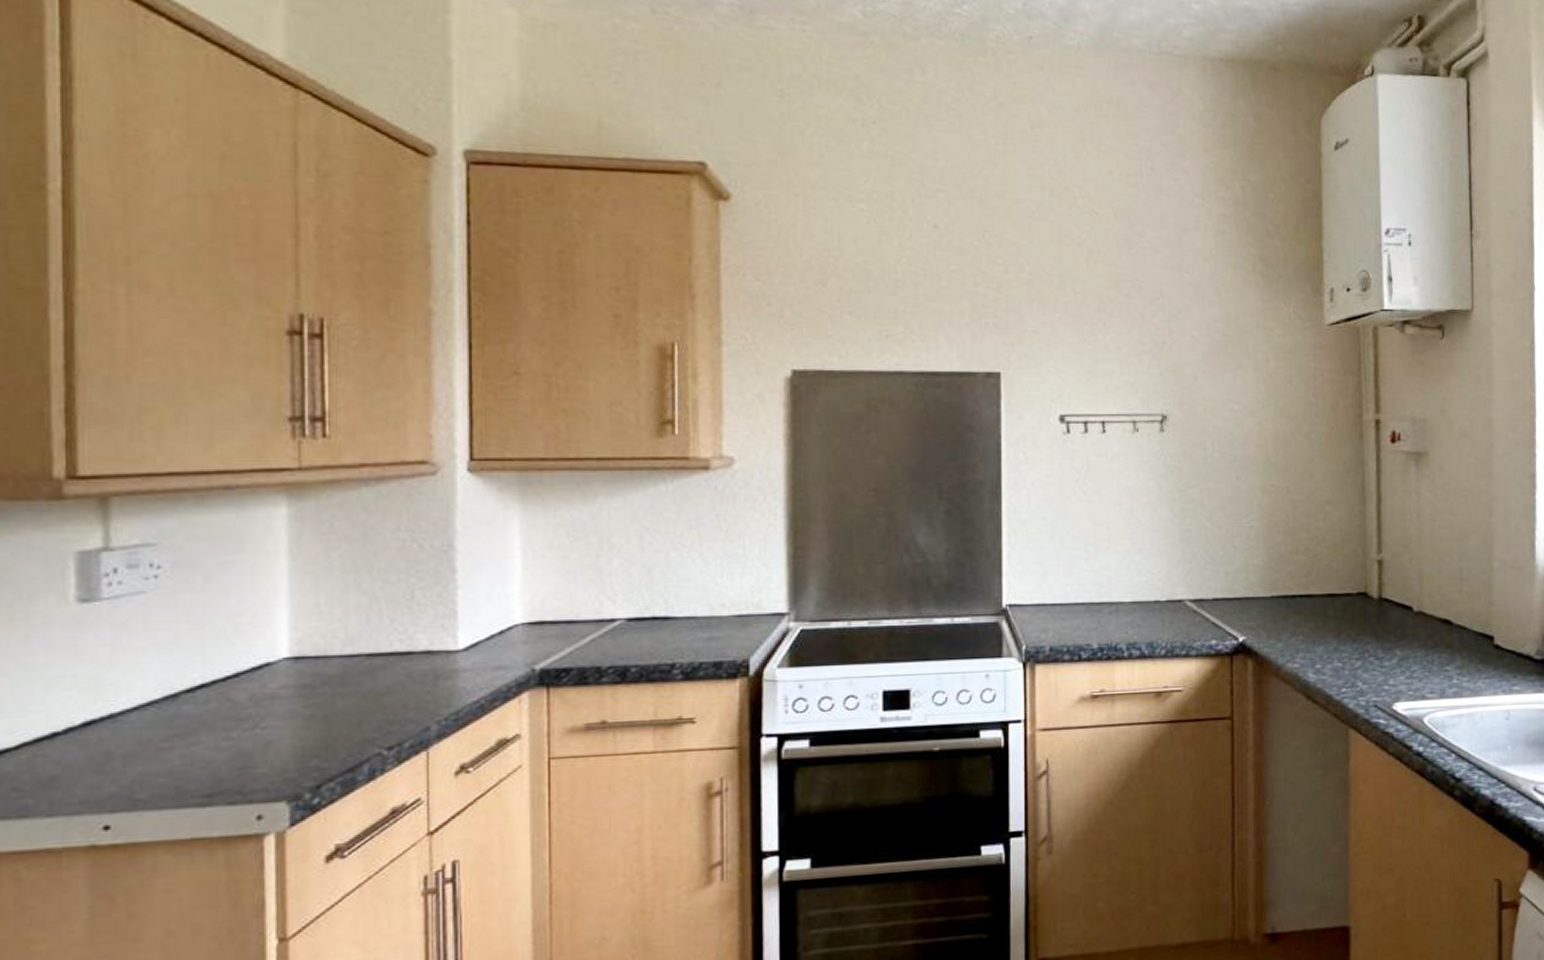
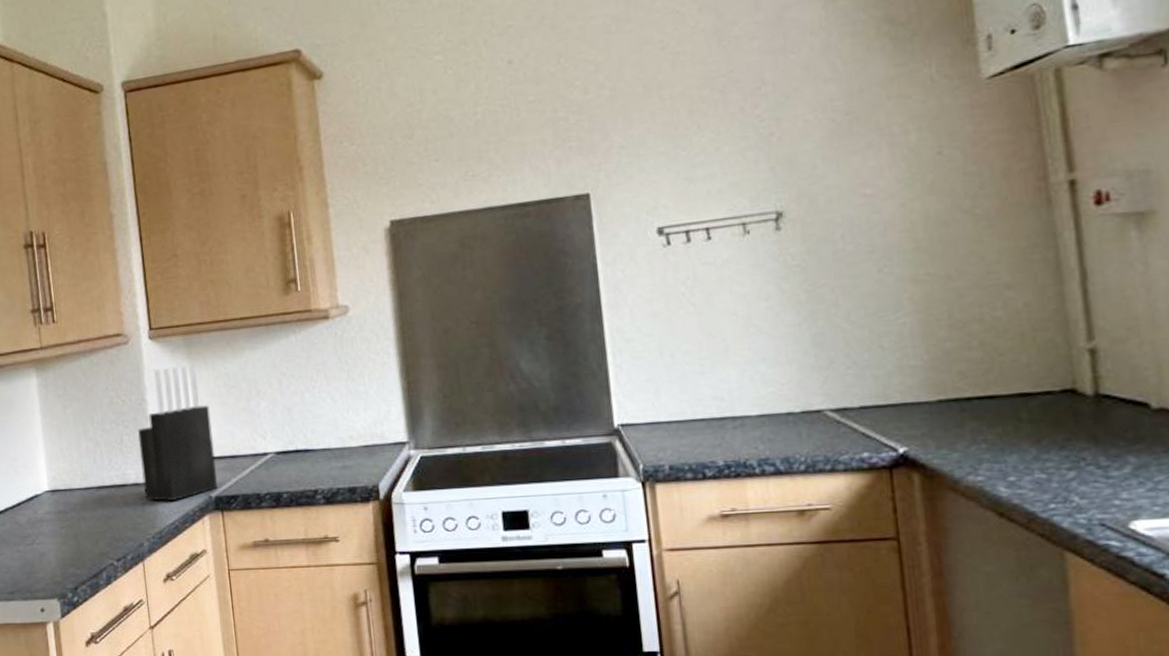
knife block: none [437,508,546,675] -> present [138,365,217,502]

